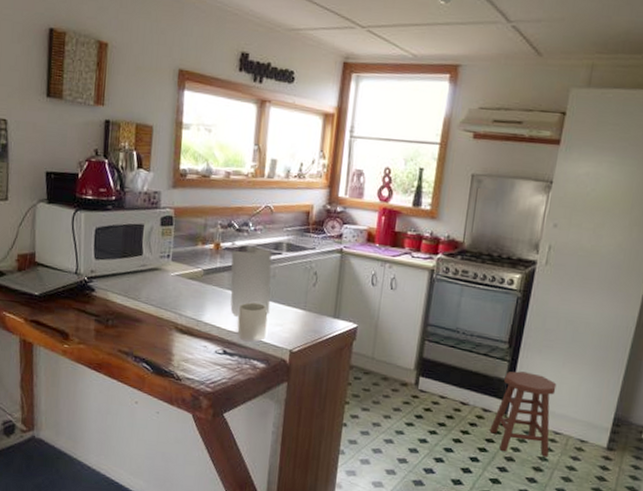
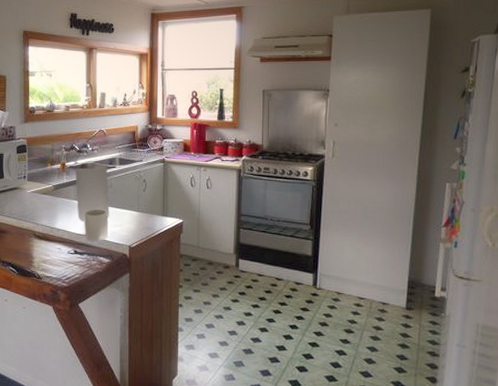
stool: present [489,371,557,457] -> none [303,248,357,320]

